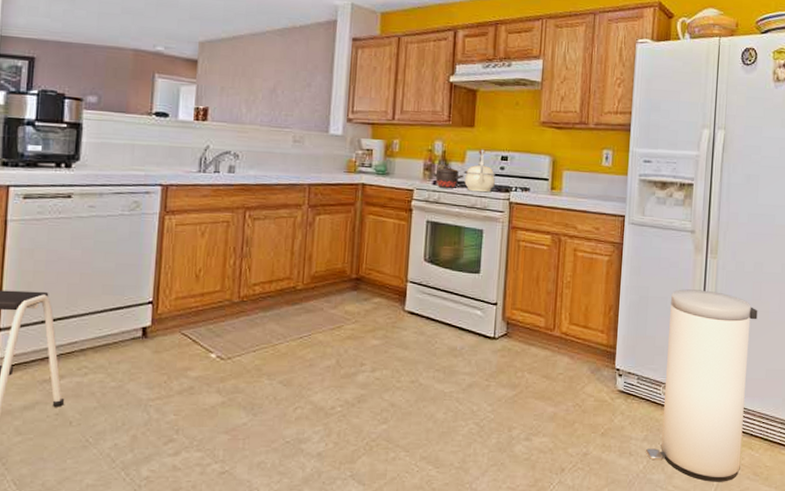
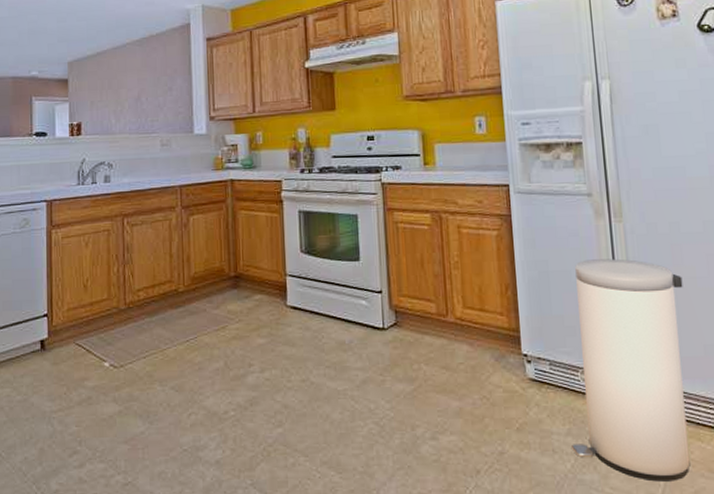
cooking pot: present [431,165,463,188] -> none [298,151,330,175]
kettle: present [464,149,496,193] -> none [332,131,365,176]

